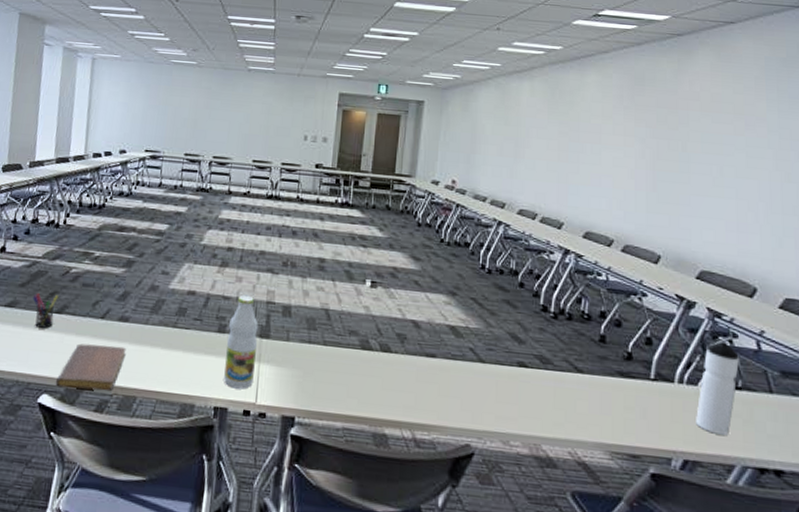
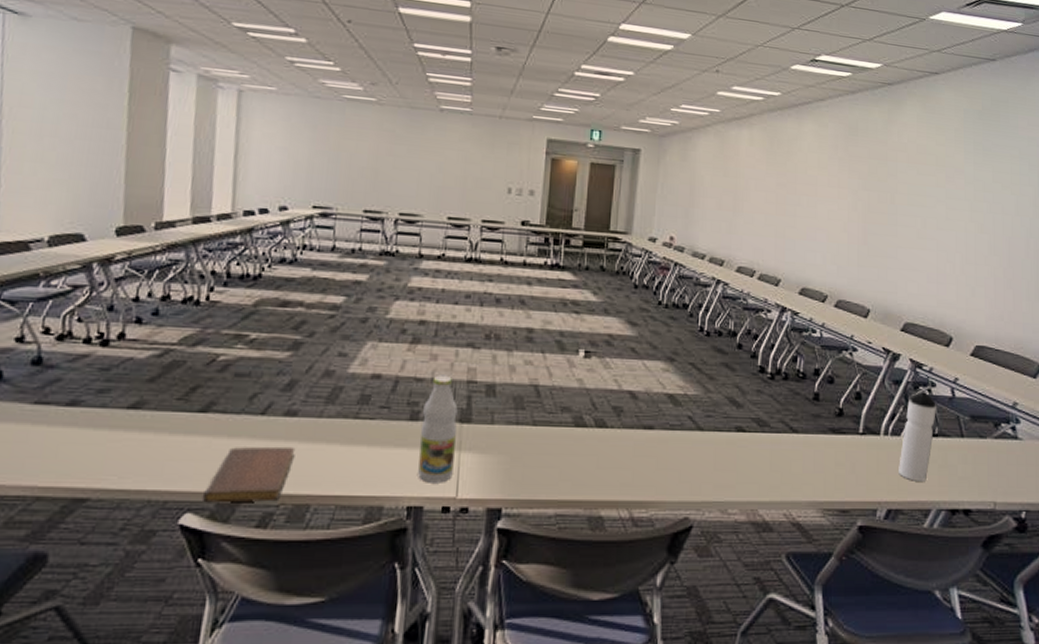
pen holder: present [32,293,58,328] -> none [166,389,202,432]

